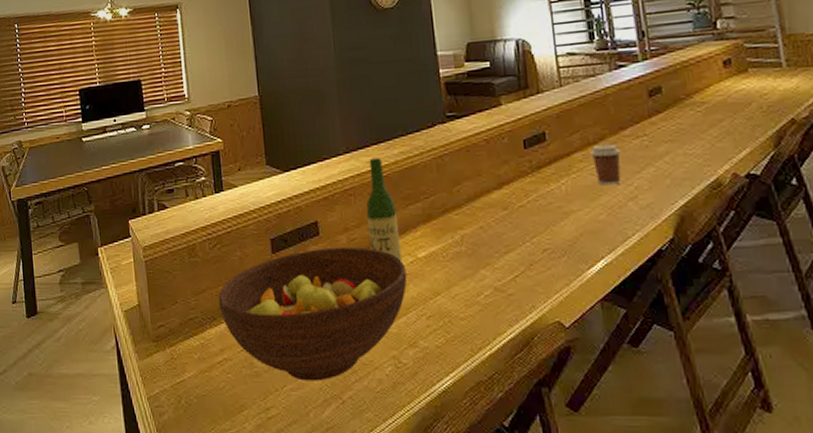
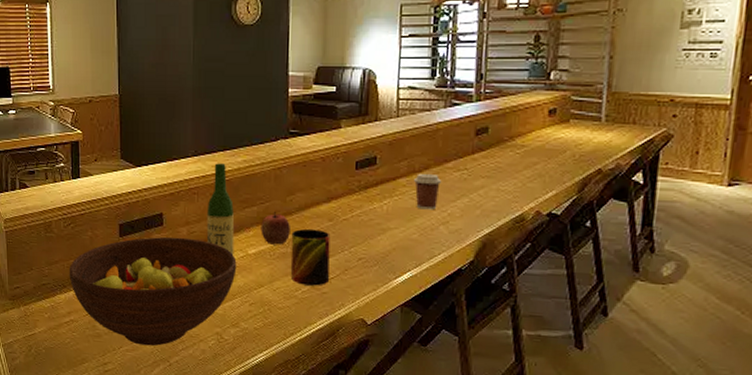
apple: none [428,206,462,244] -> present [261,212,290,245]
mug: none [463,220,515,288] -> present [290,228,331,286]

